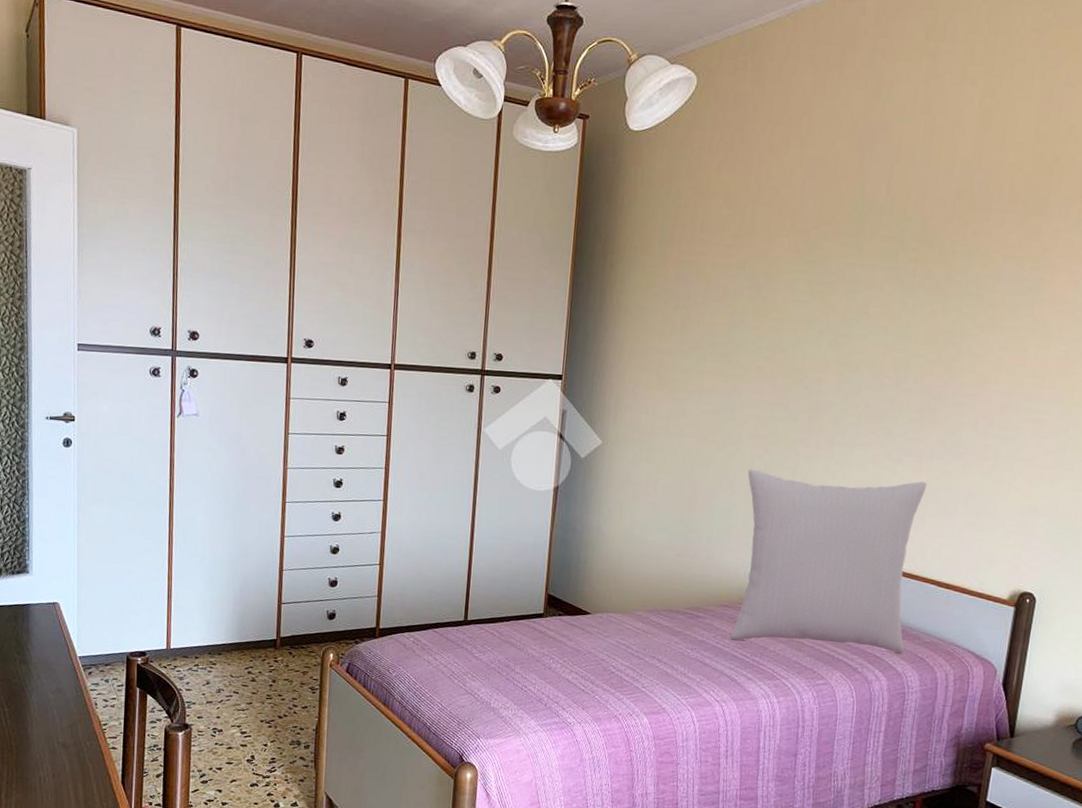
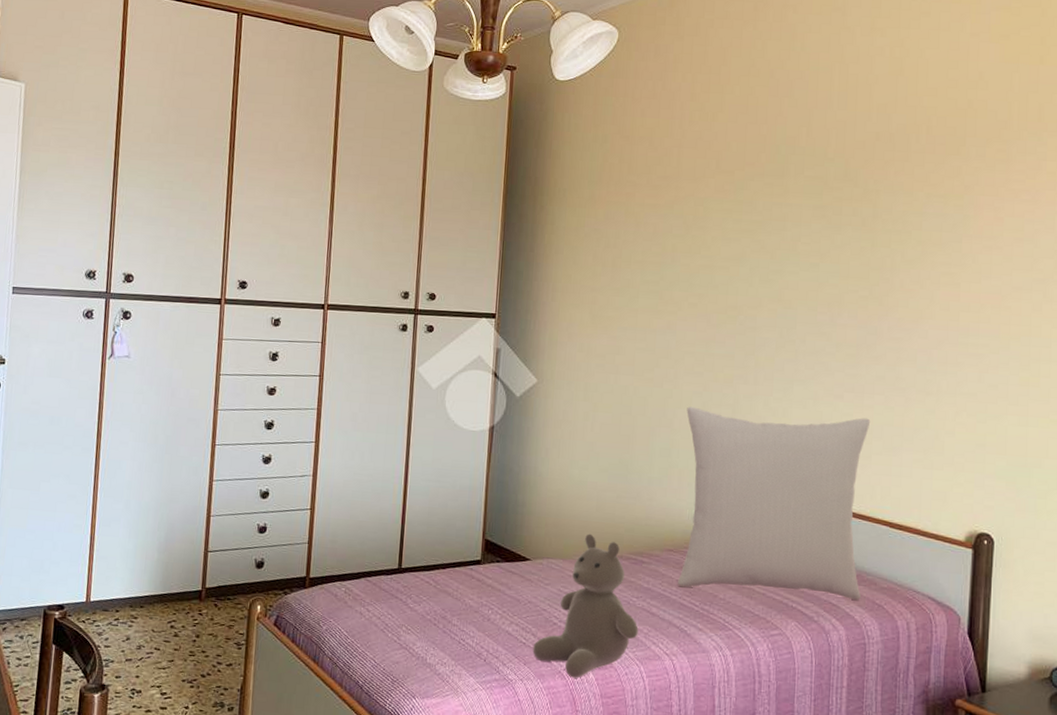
stuffed bear: none [591,589,692,722] -> present [533,533,639,678]

